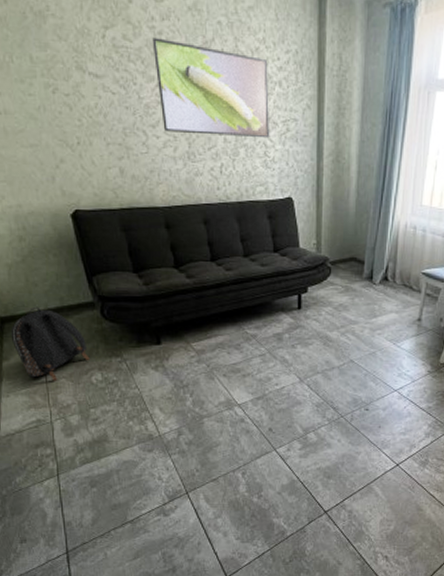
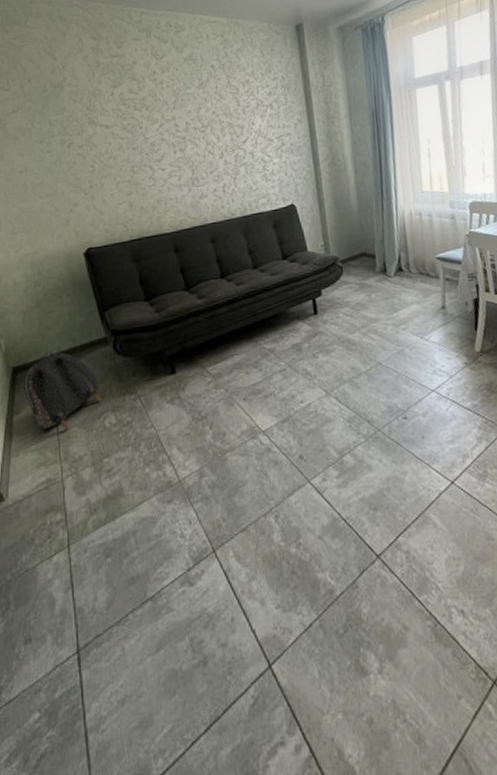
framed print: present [152,37,269,139] -> none [155,86,266,164]

